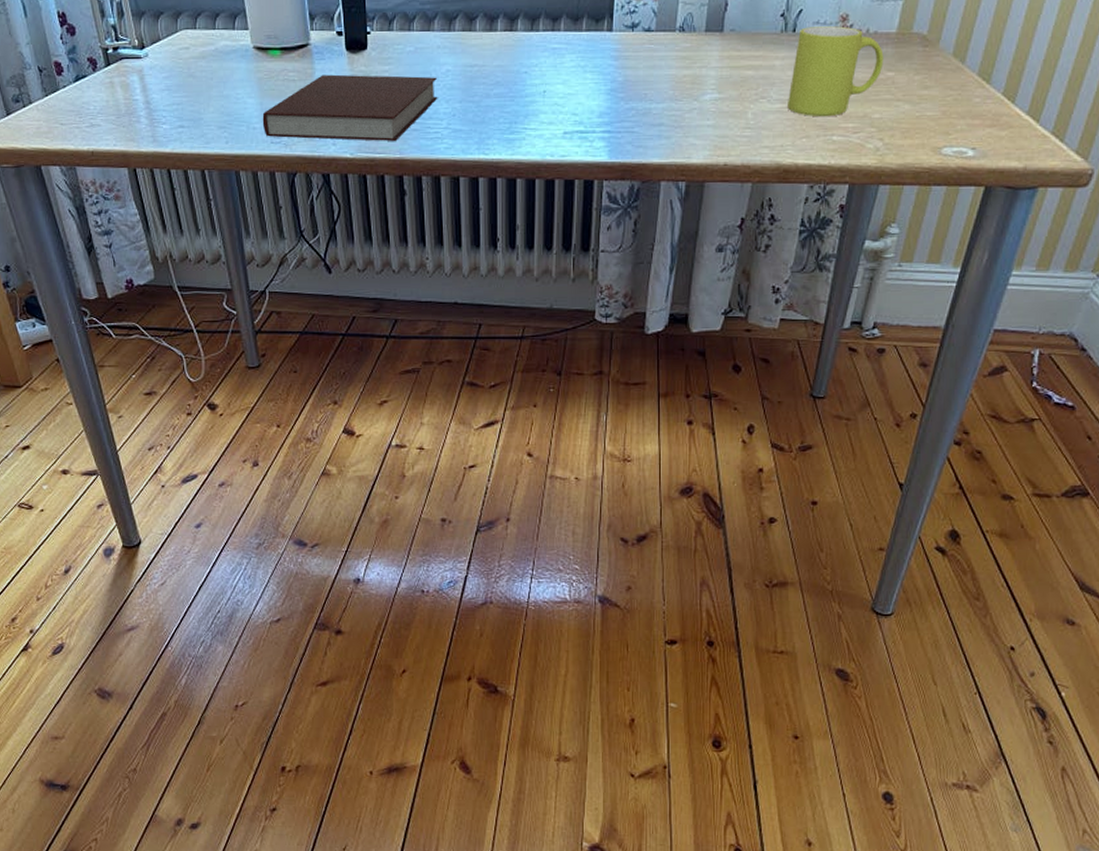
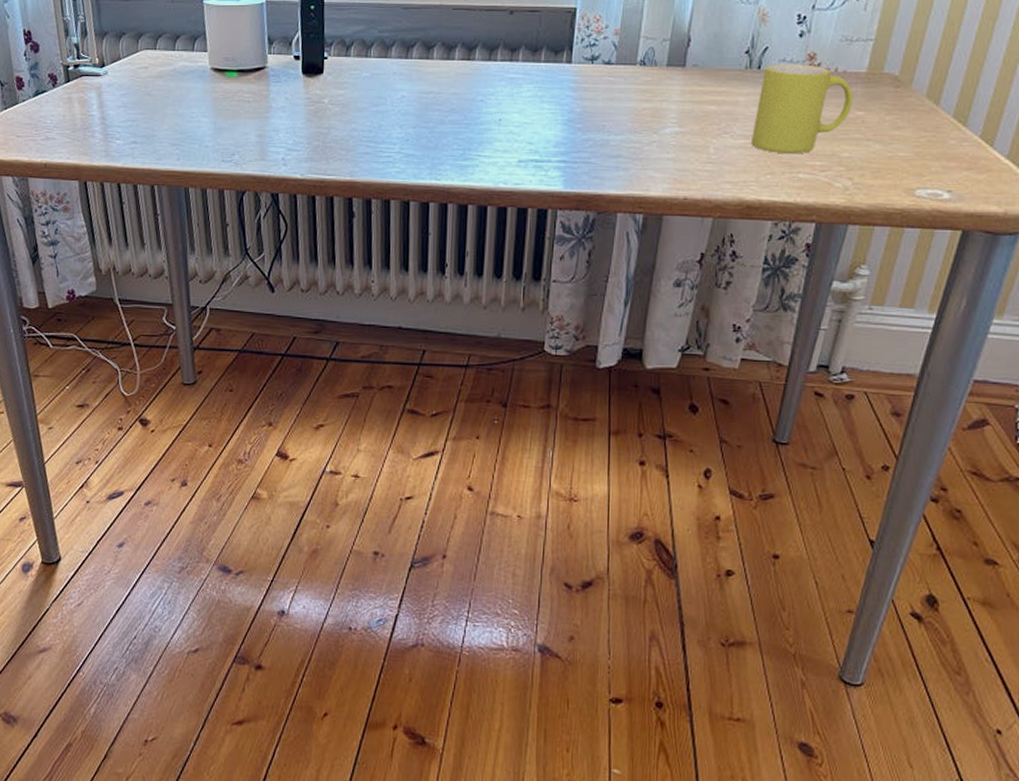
notebook: present [262,74,438,141] -> none [214,97,392,163]

